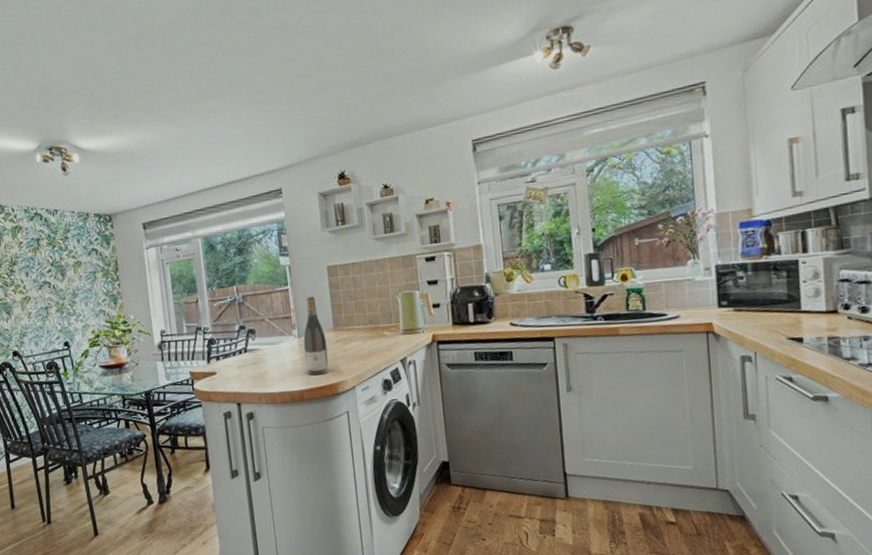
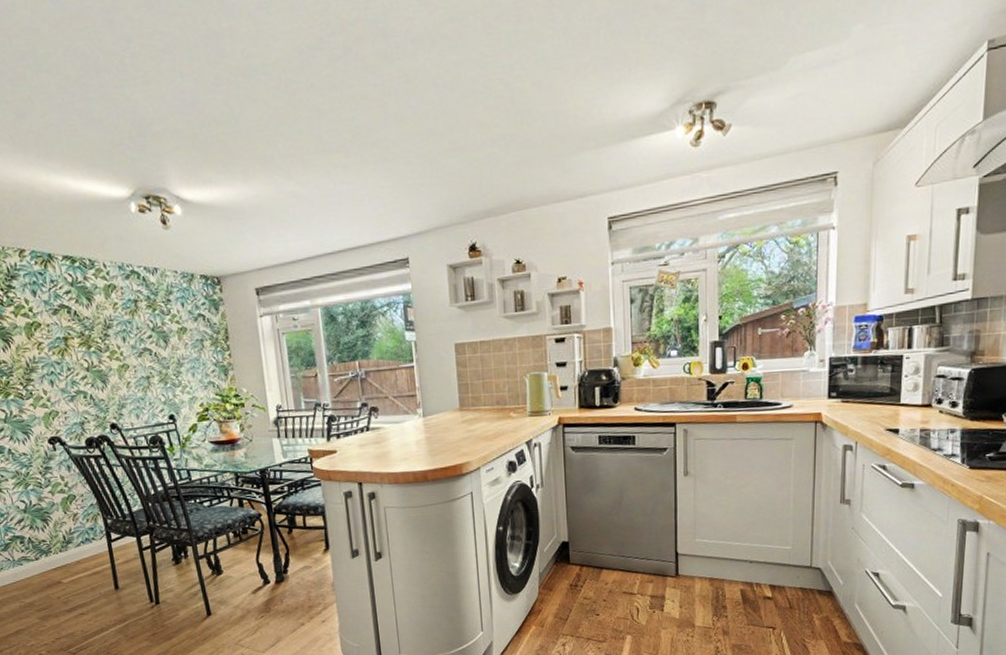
wine bottle: present [303,295,329,376] -> none [428,374,454,456]

